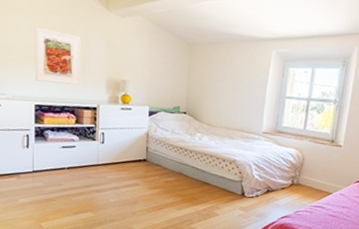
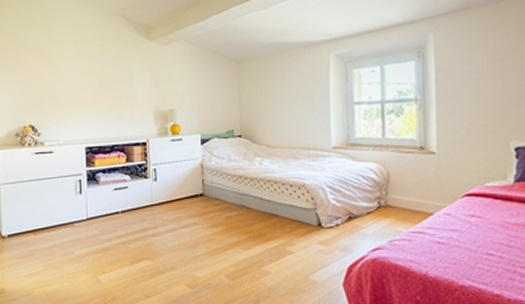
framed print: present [34,28,80,85] -> none [82,69,127,123]

